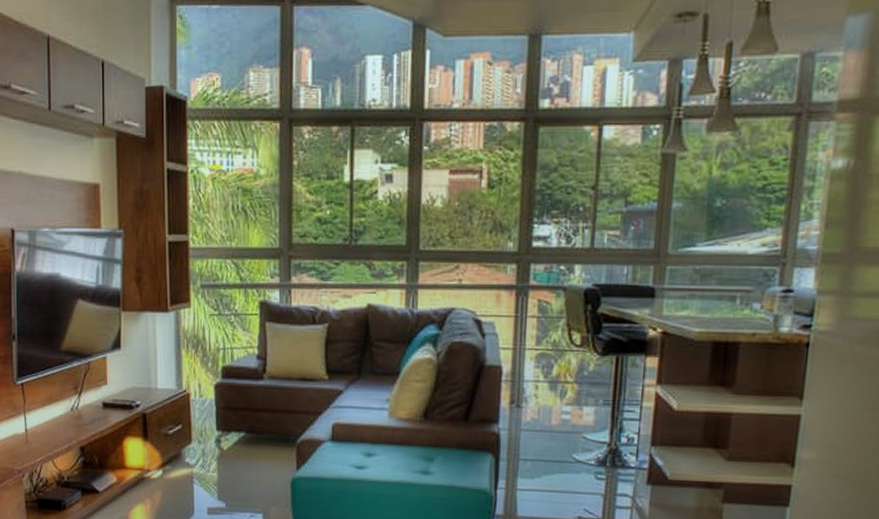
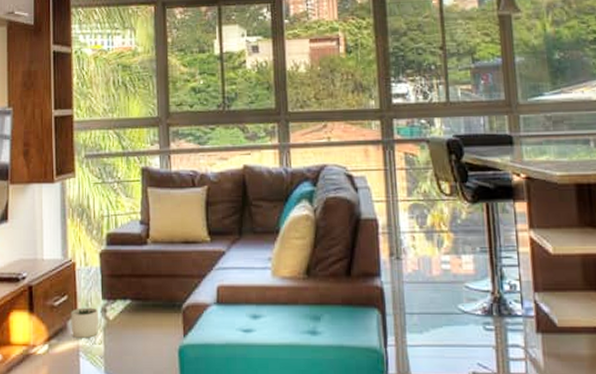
planter: none [185,437,212,466] -> present [71,307,98,338]

